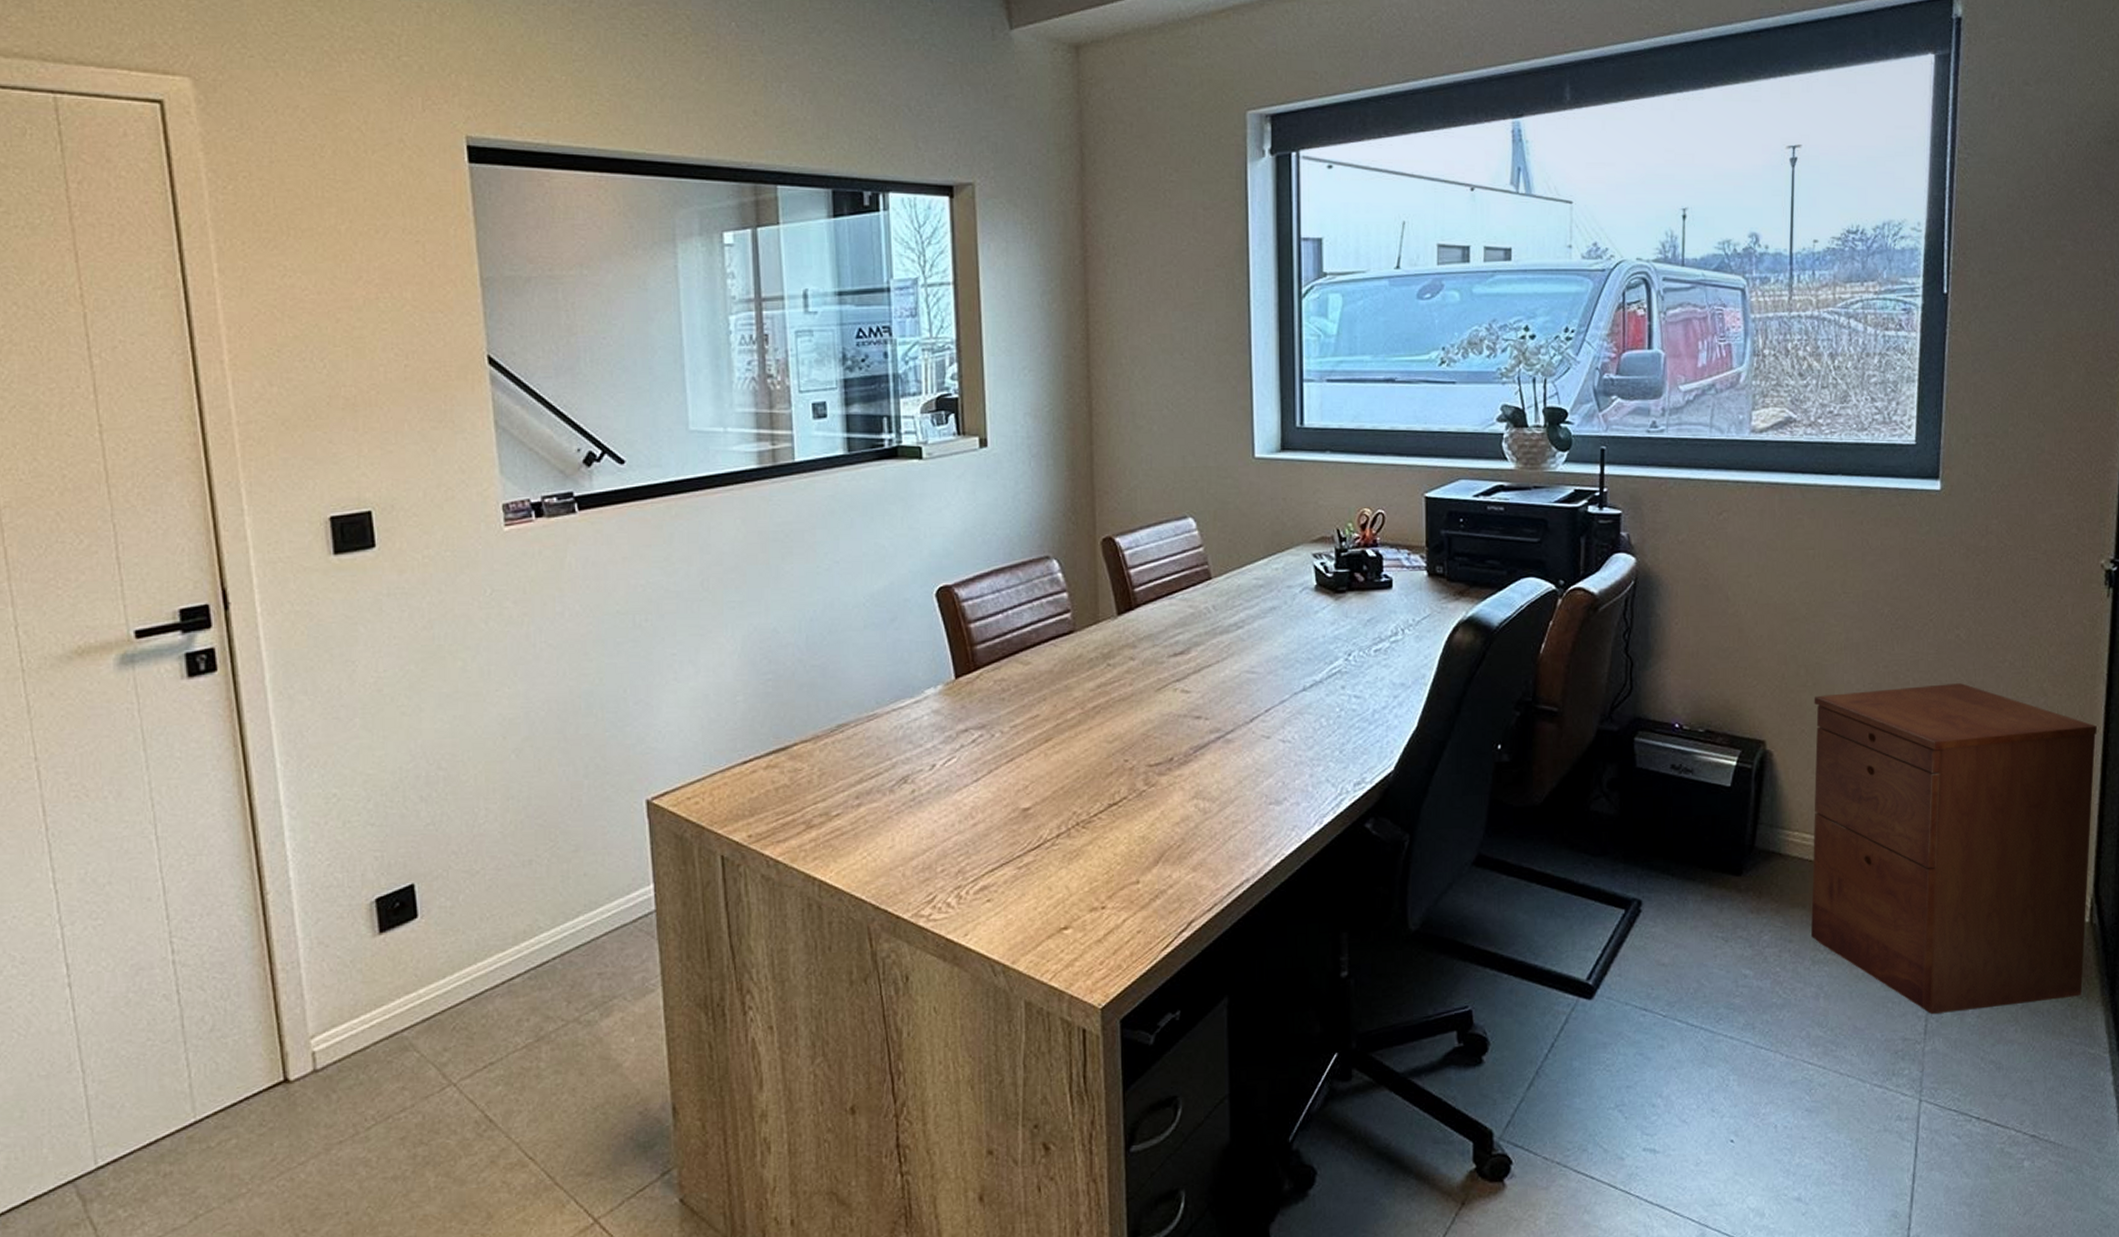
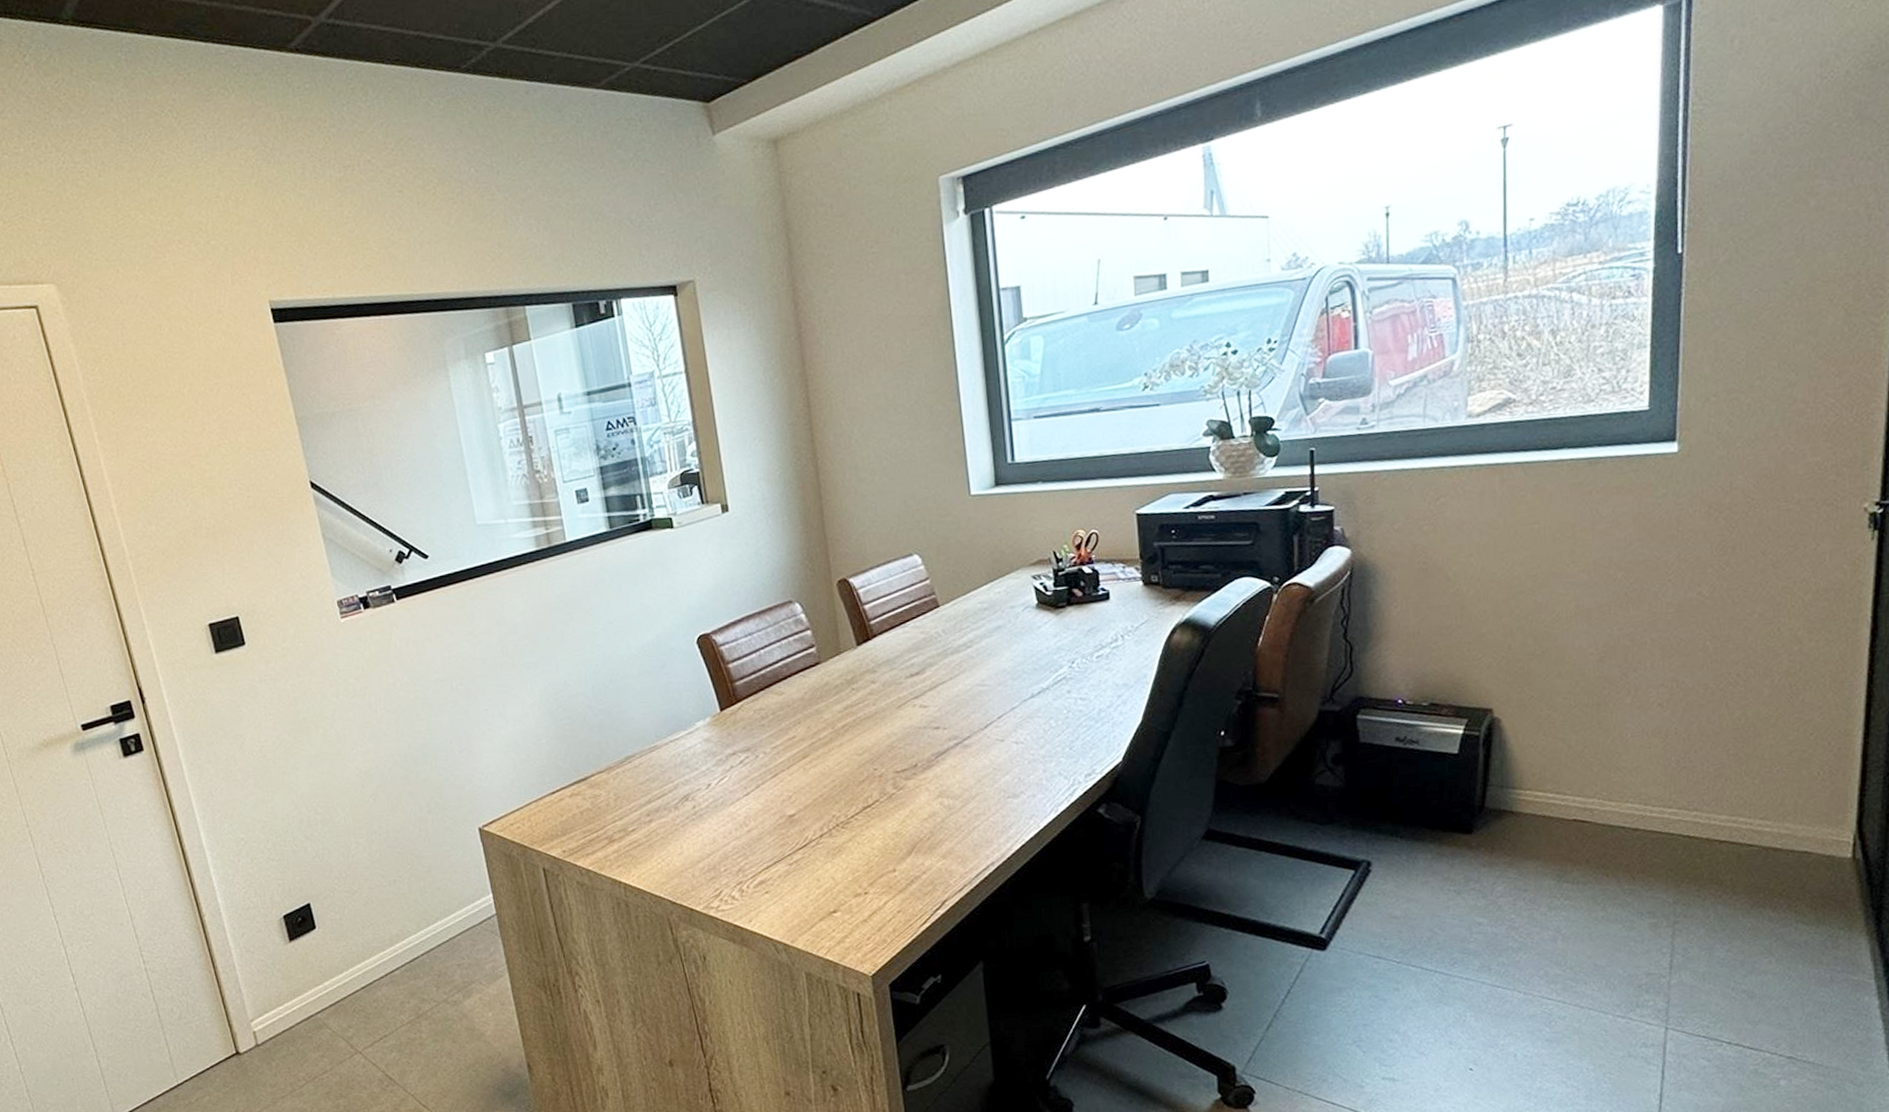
filing cabinet: present [1810,683,2098,1014] -> none [1543,638,1861,950]

